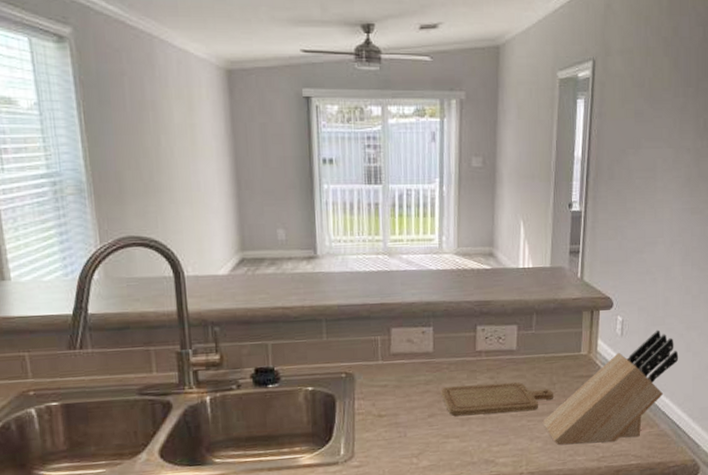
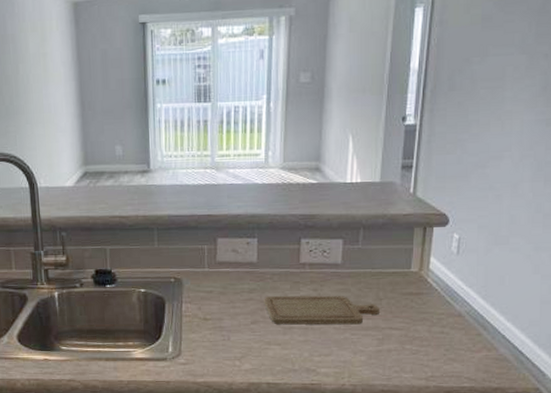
knife block: present [542,330,679,445] -> none [367,249,525,363]

